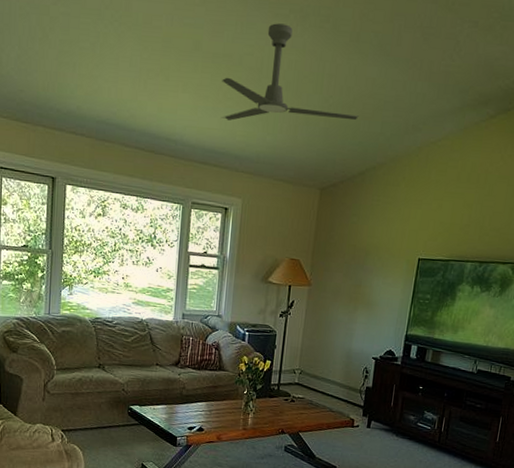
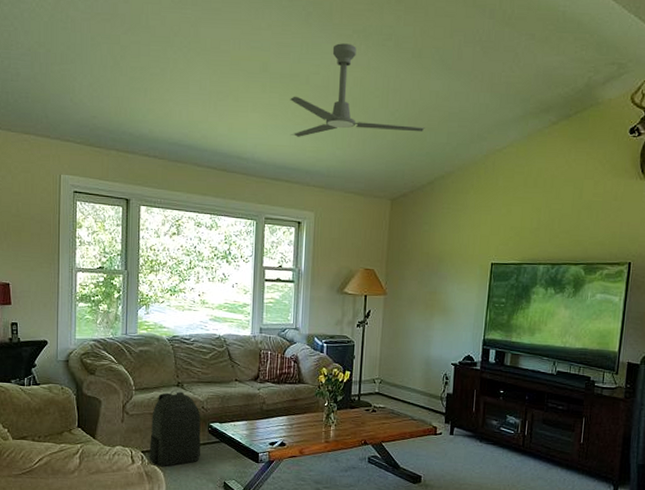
backpack: none [68,372,121,447] -> present [148,390,201,467]

